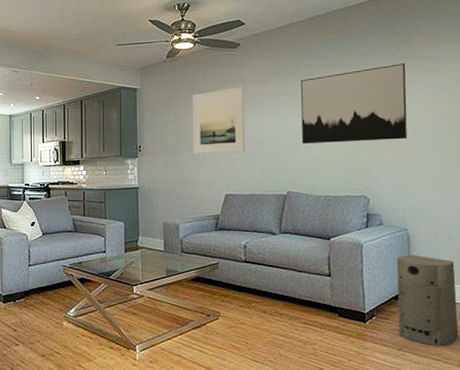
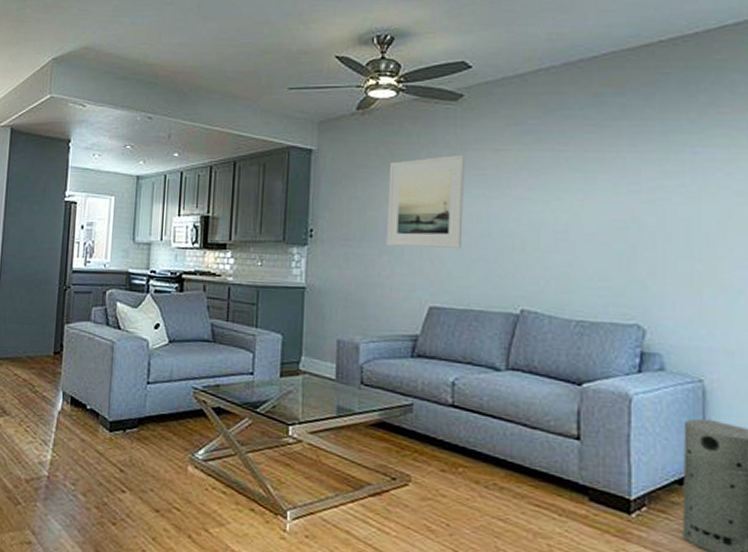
wall art: present [300,63,408,144] -> none [546,134,712,246]

